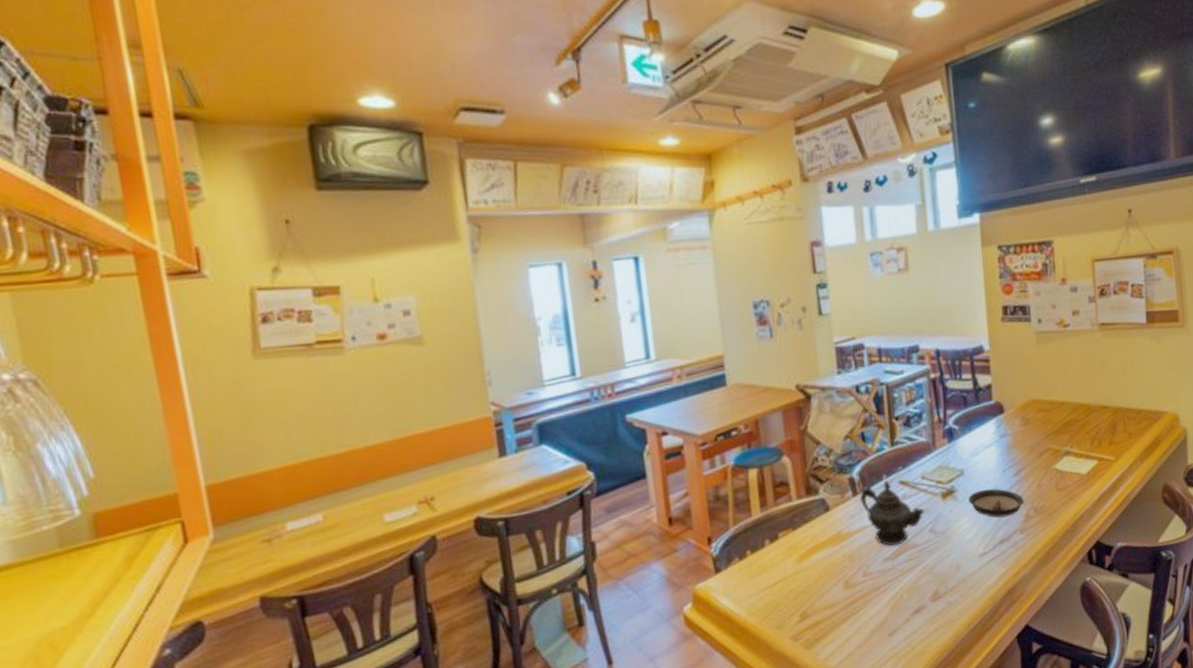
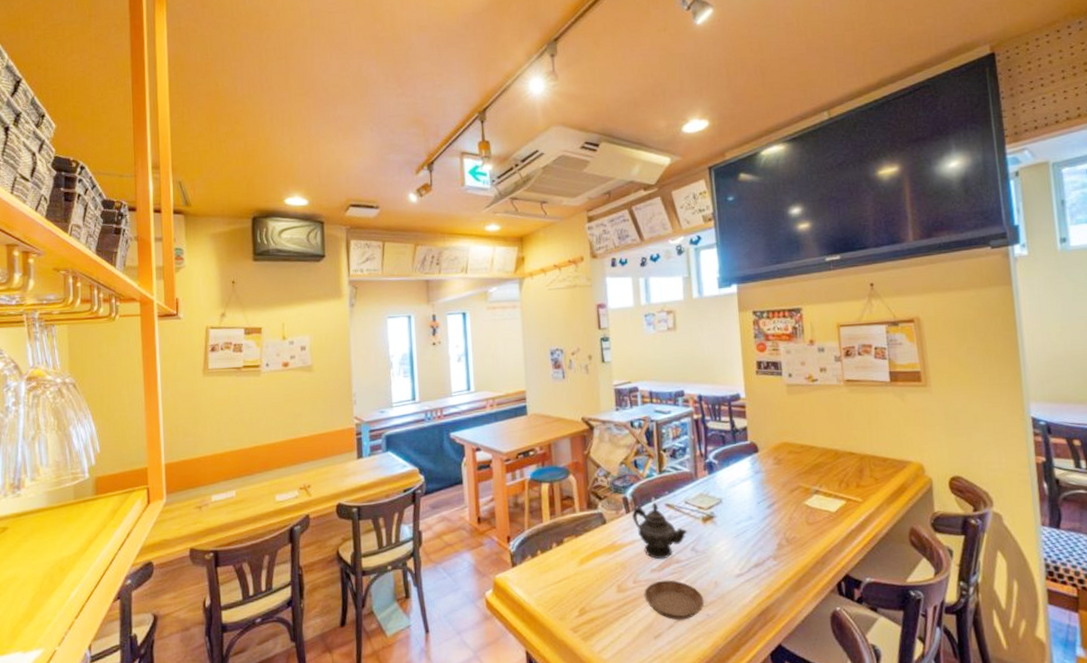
saucer: none [876,568,945,613] -> present [644,580,705,621]
saucer: present [968,488,1024,518] -> none [726,517,777,544]

